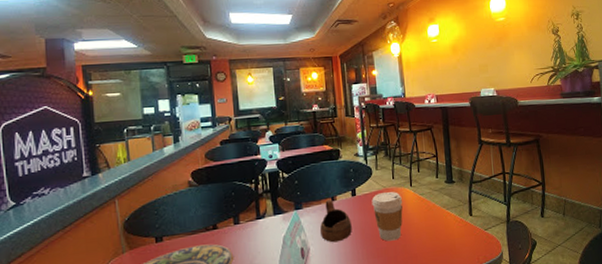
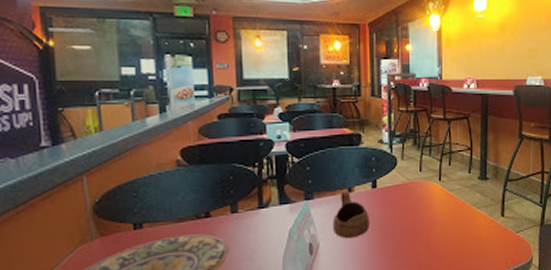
coffee cup: present [371,192,403,241] -> none [394,186,430,240]

